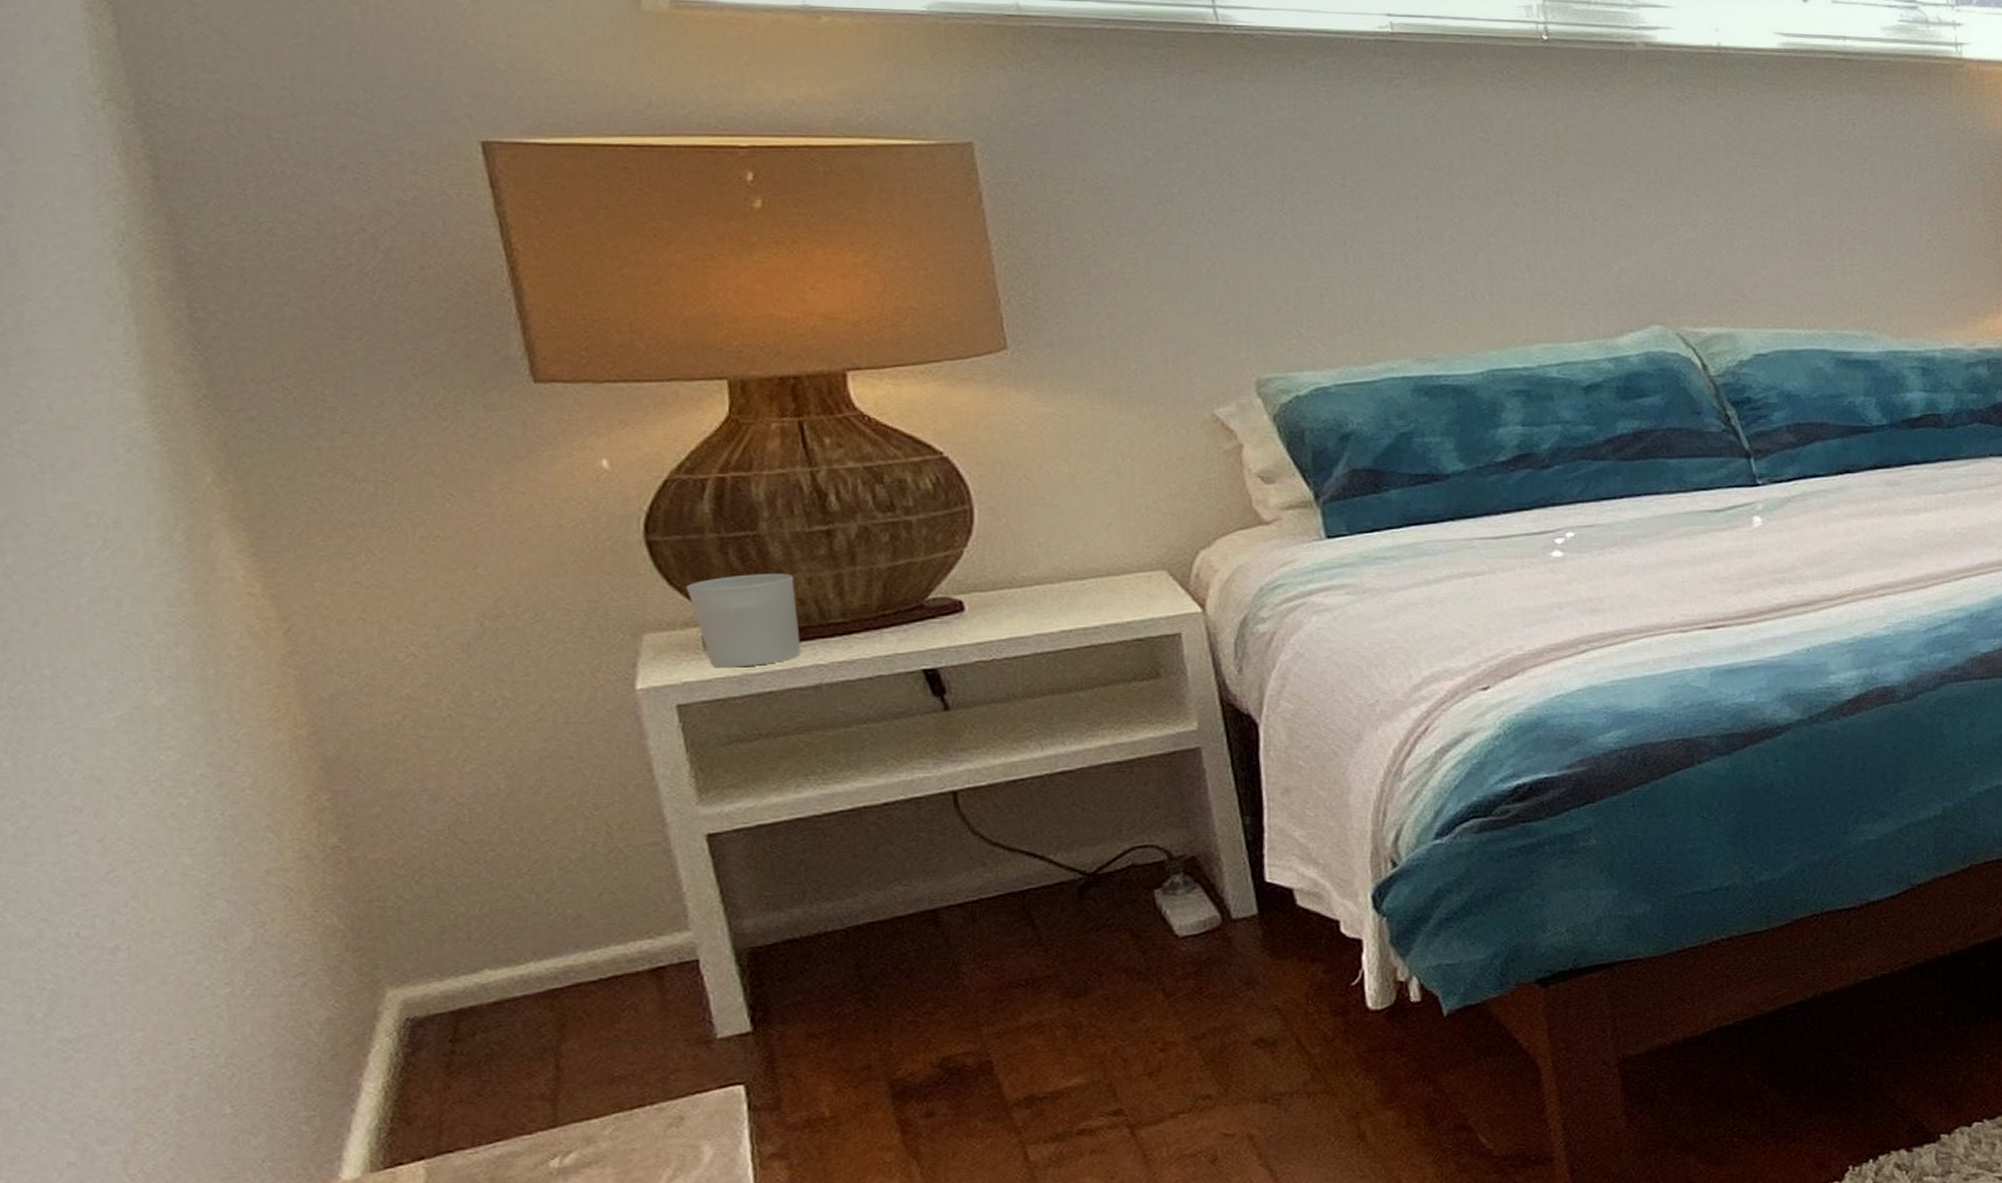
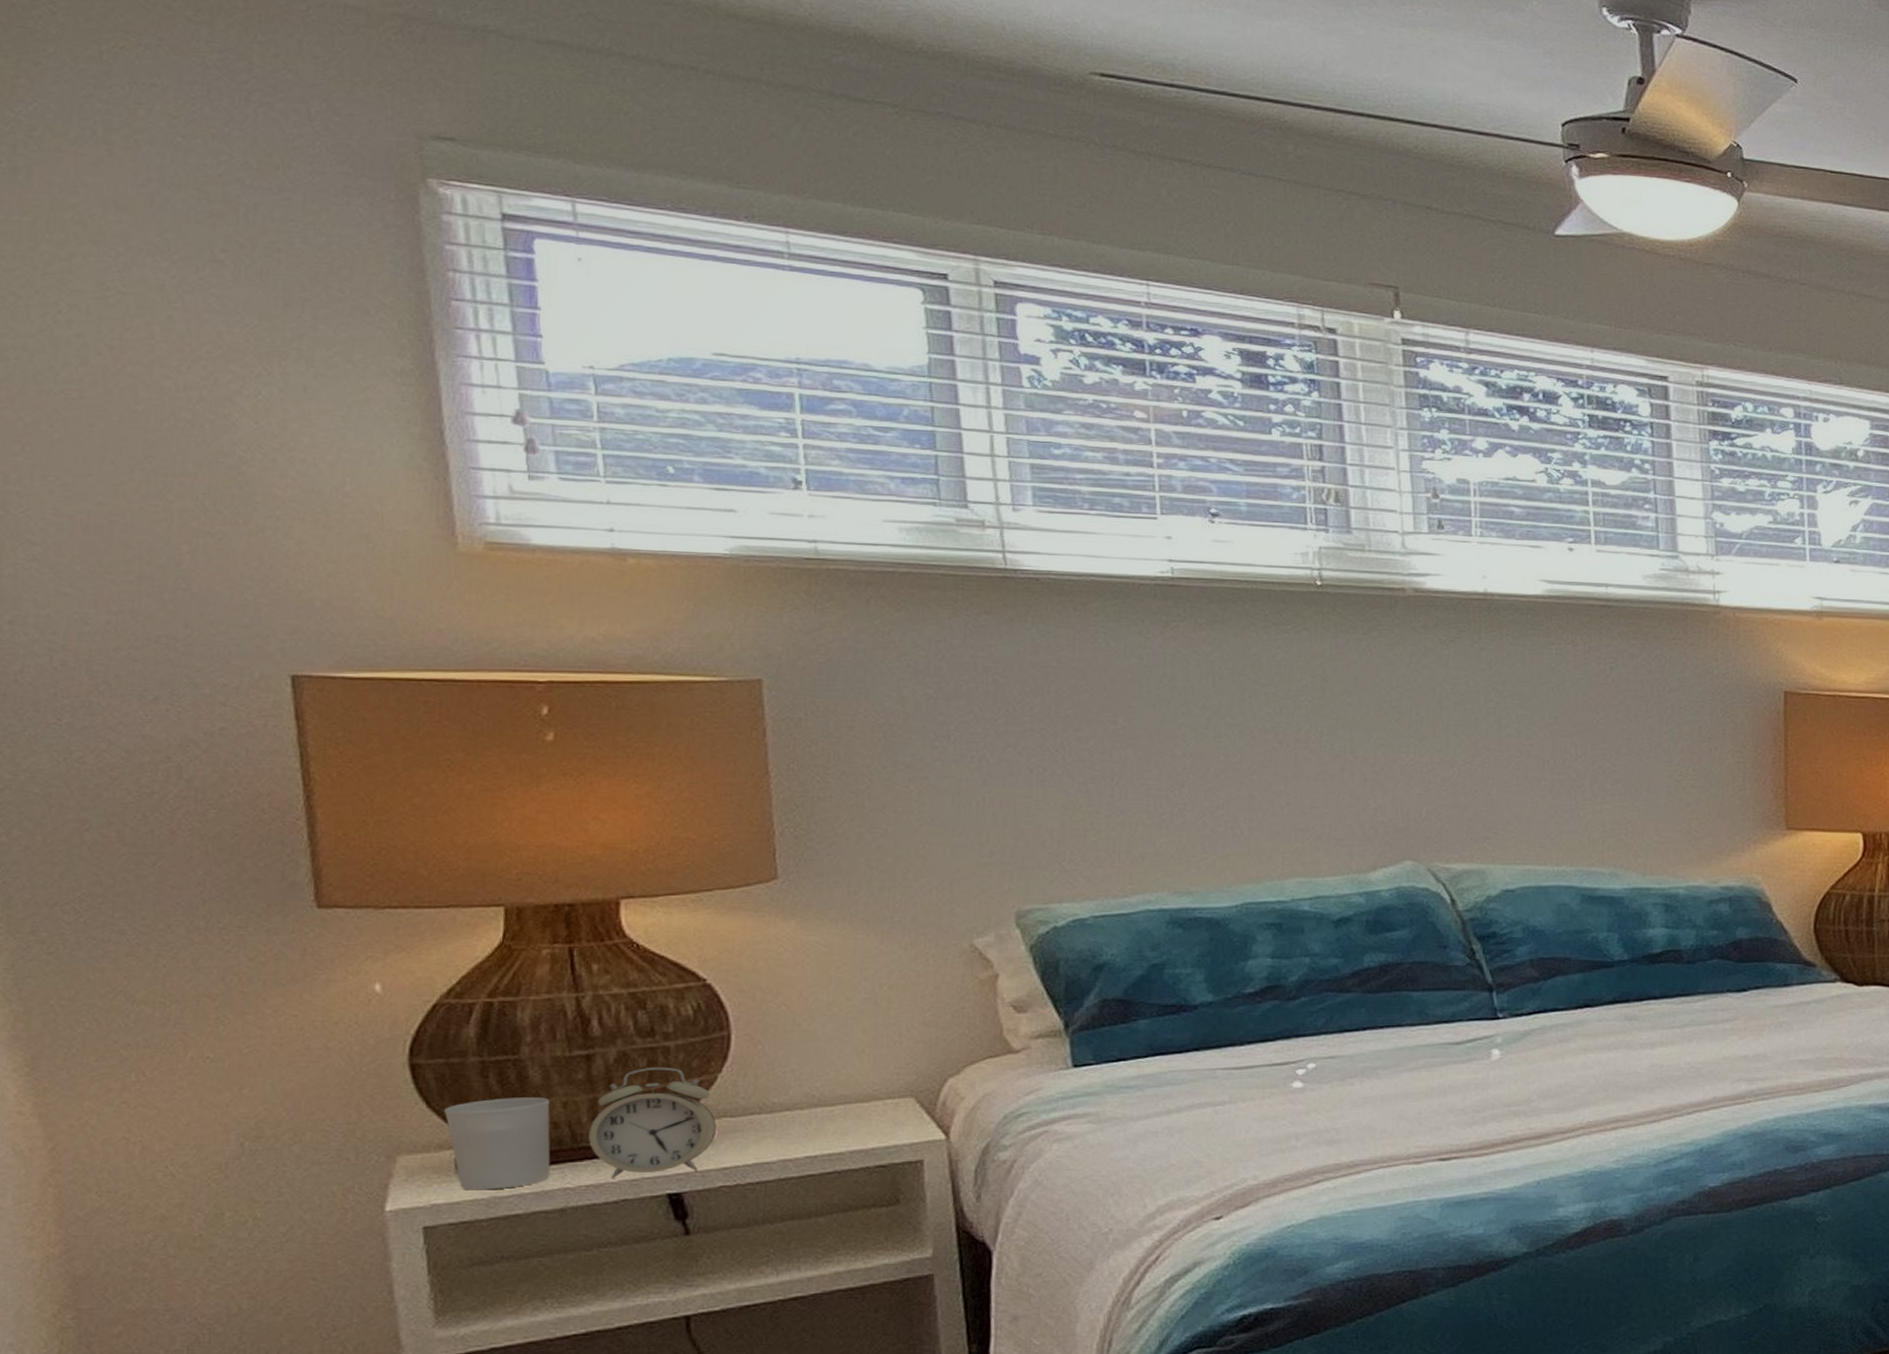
alarm clock: none [837,541,967,654] -> present [589,1066,716,1178]

